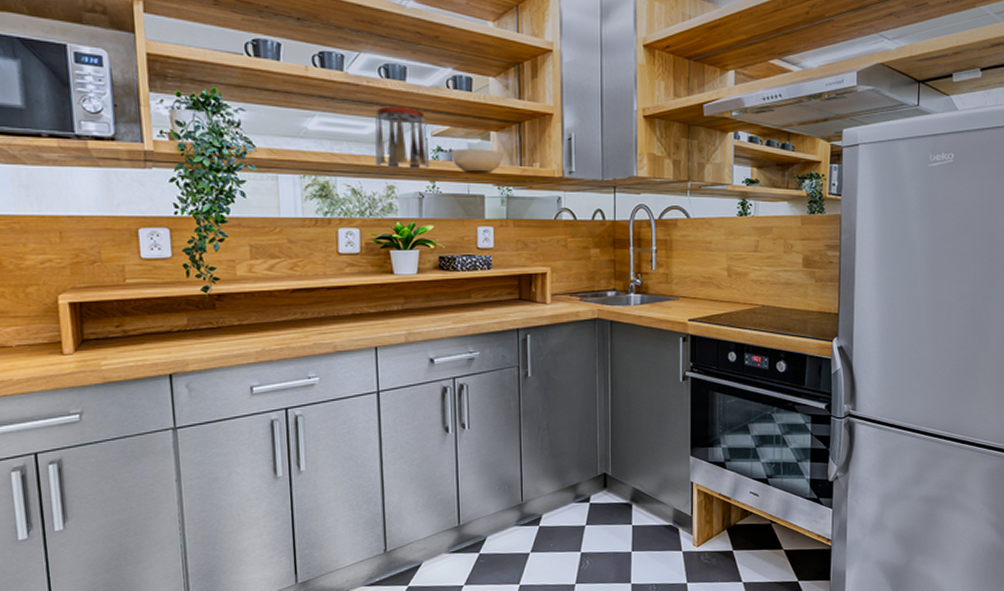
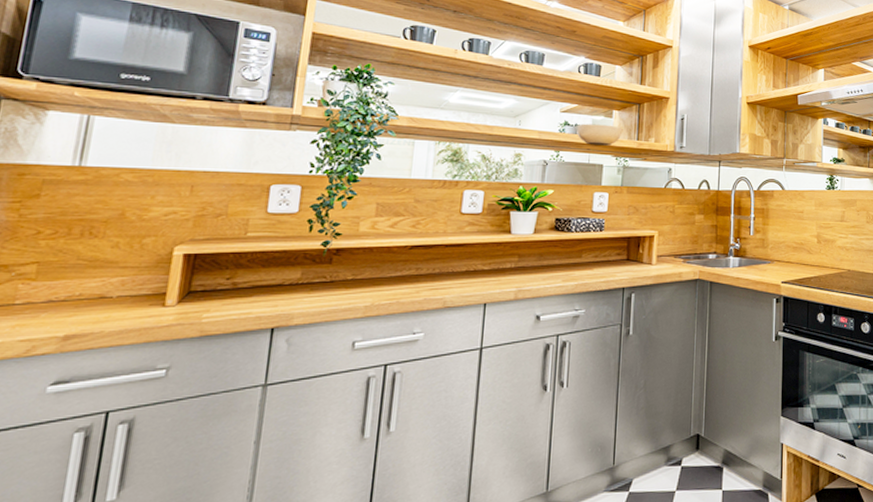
jar: present [375,107,430,170] -> none [506,86,558,141]

